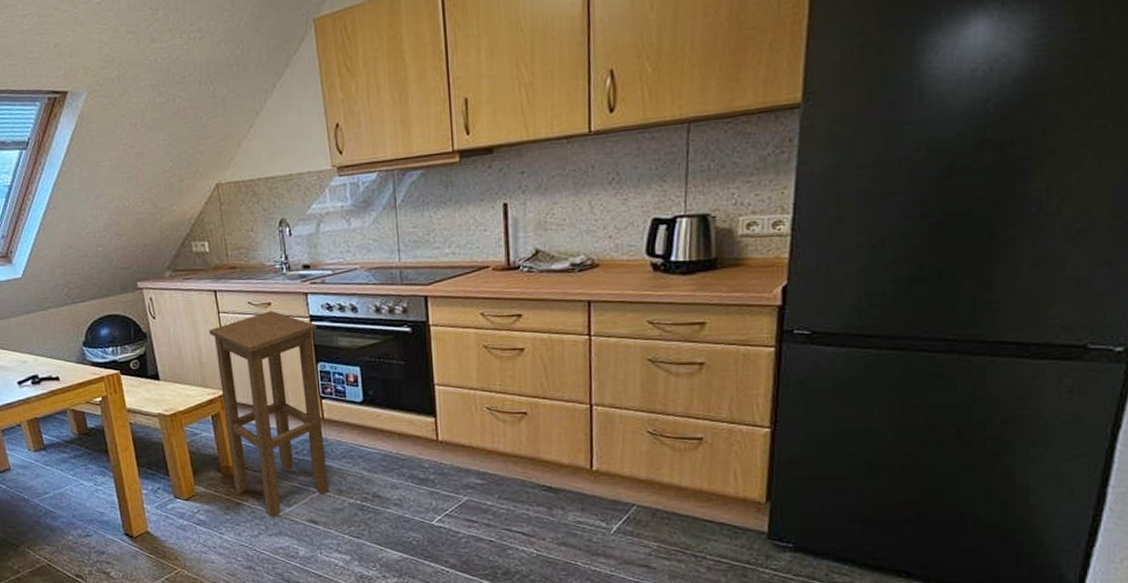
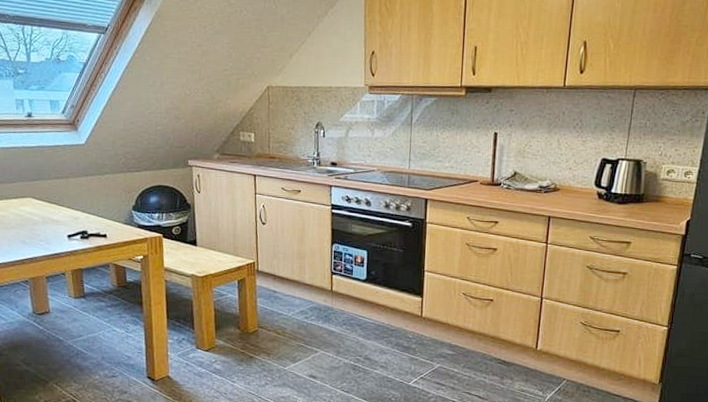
stool: present [209,311,329,518] -> none [245,197,336,371]

